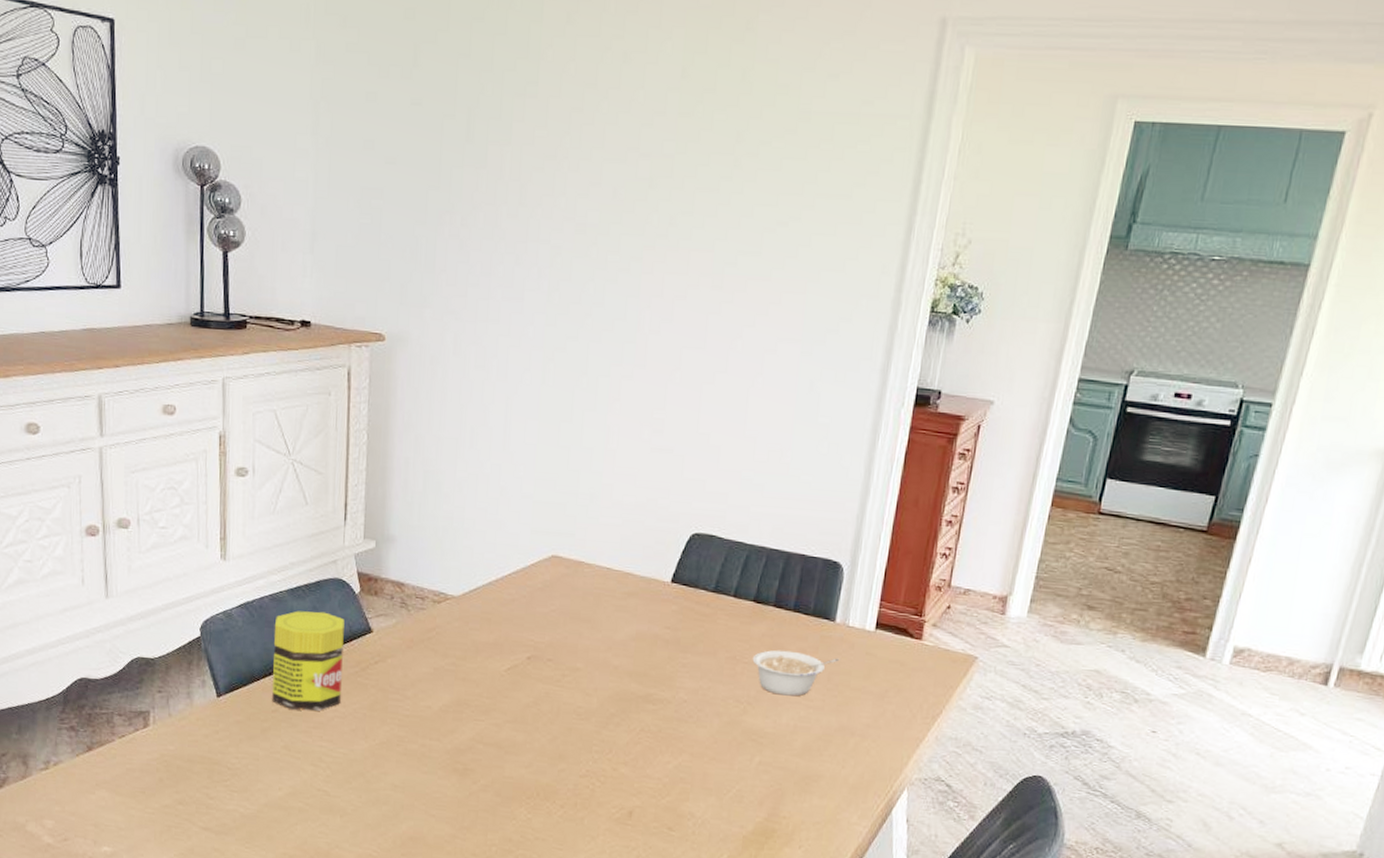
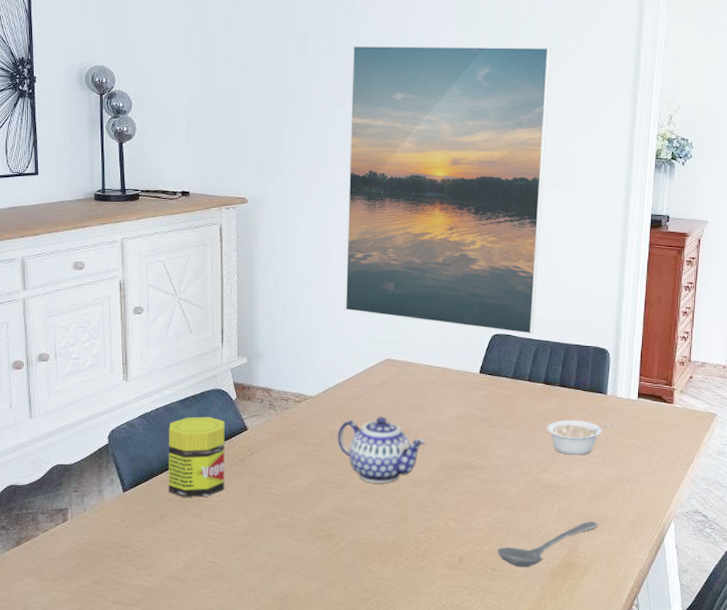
teapot: none [483,627,596,712] -> present [337,416,426,483]
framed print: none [503,134,800,536] -> present [345,45,550,334]
stirrer: none [677,779,809,831] -> present [498,521,599,568]

